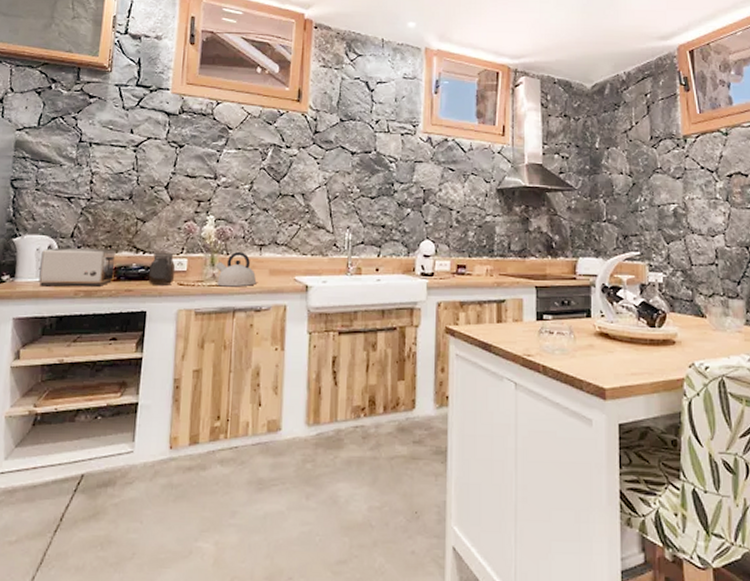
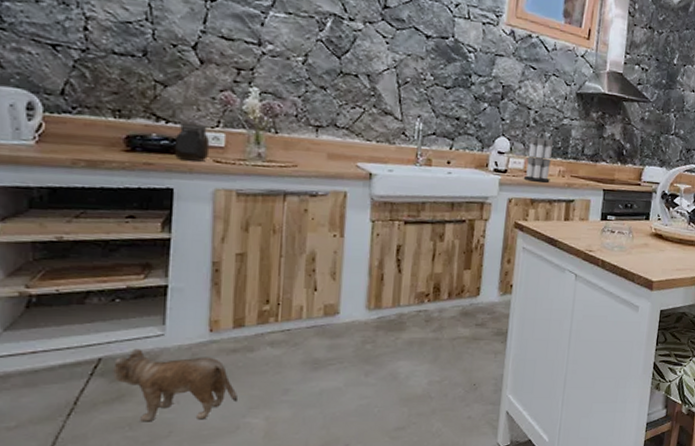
toaster: present [39,248,116,288] -> none [17,105,128,158]
cat: none [91,465,191,542] -> present [113,348,237,422]
kettle: present [215,251,257,287] -> none [261,130,312,170]
spice rack: none [452,231,479,285] -> present [524,132,554,184]

